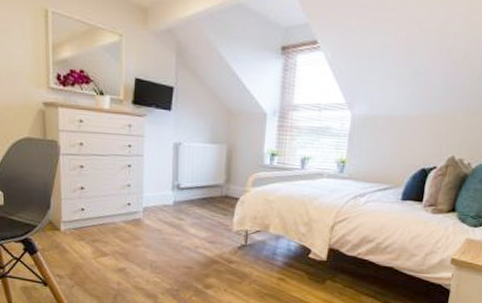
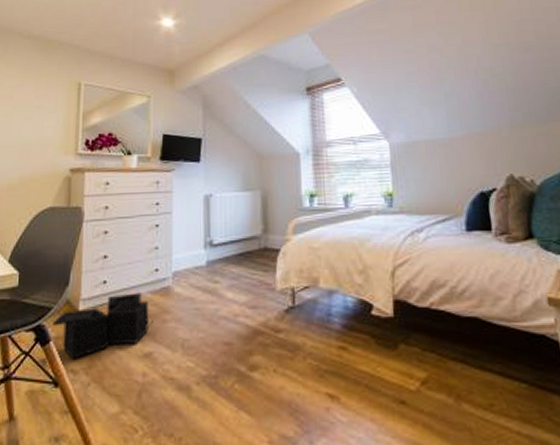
storage bin: none [38,220,126,267] -> present [52,292,153,359]

